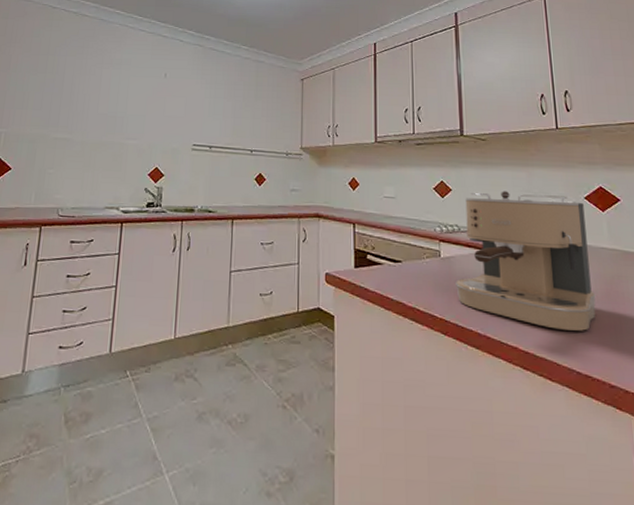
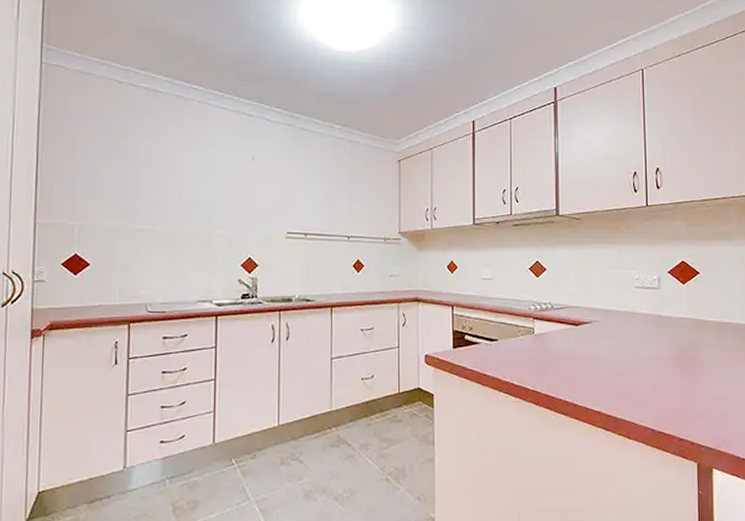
coffee maker: present [456,191,596,331] -> none [548,268,672,394]

